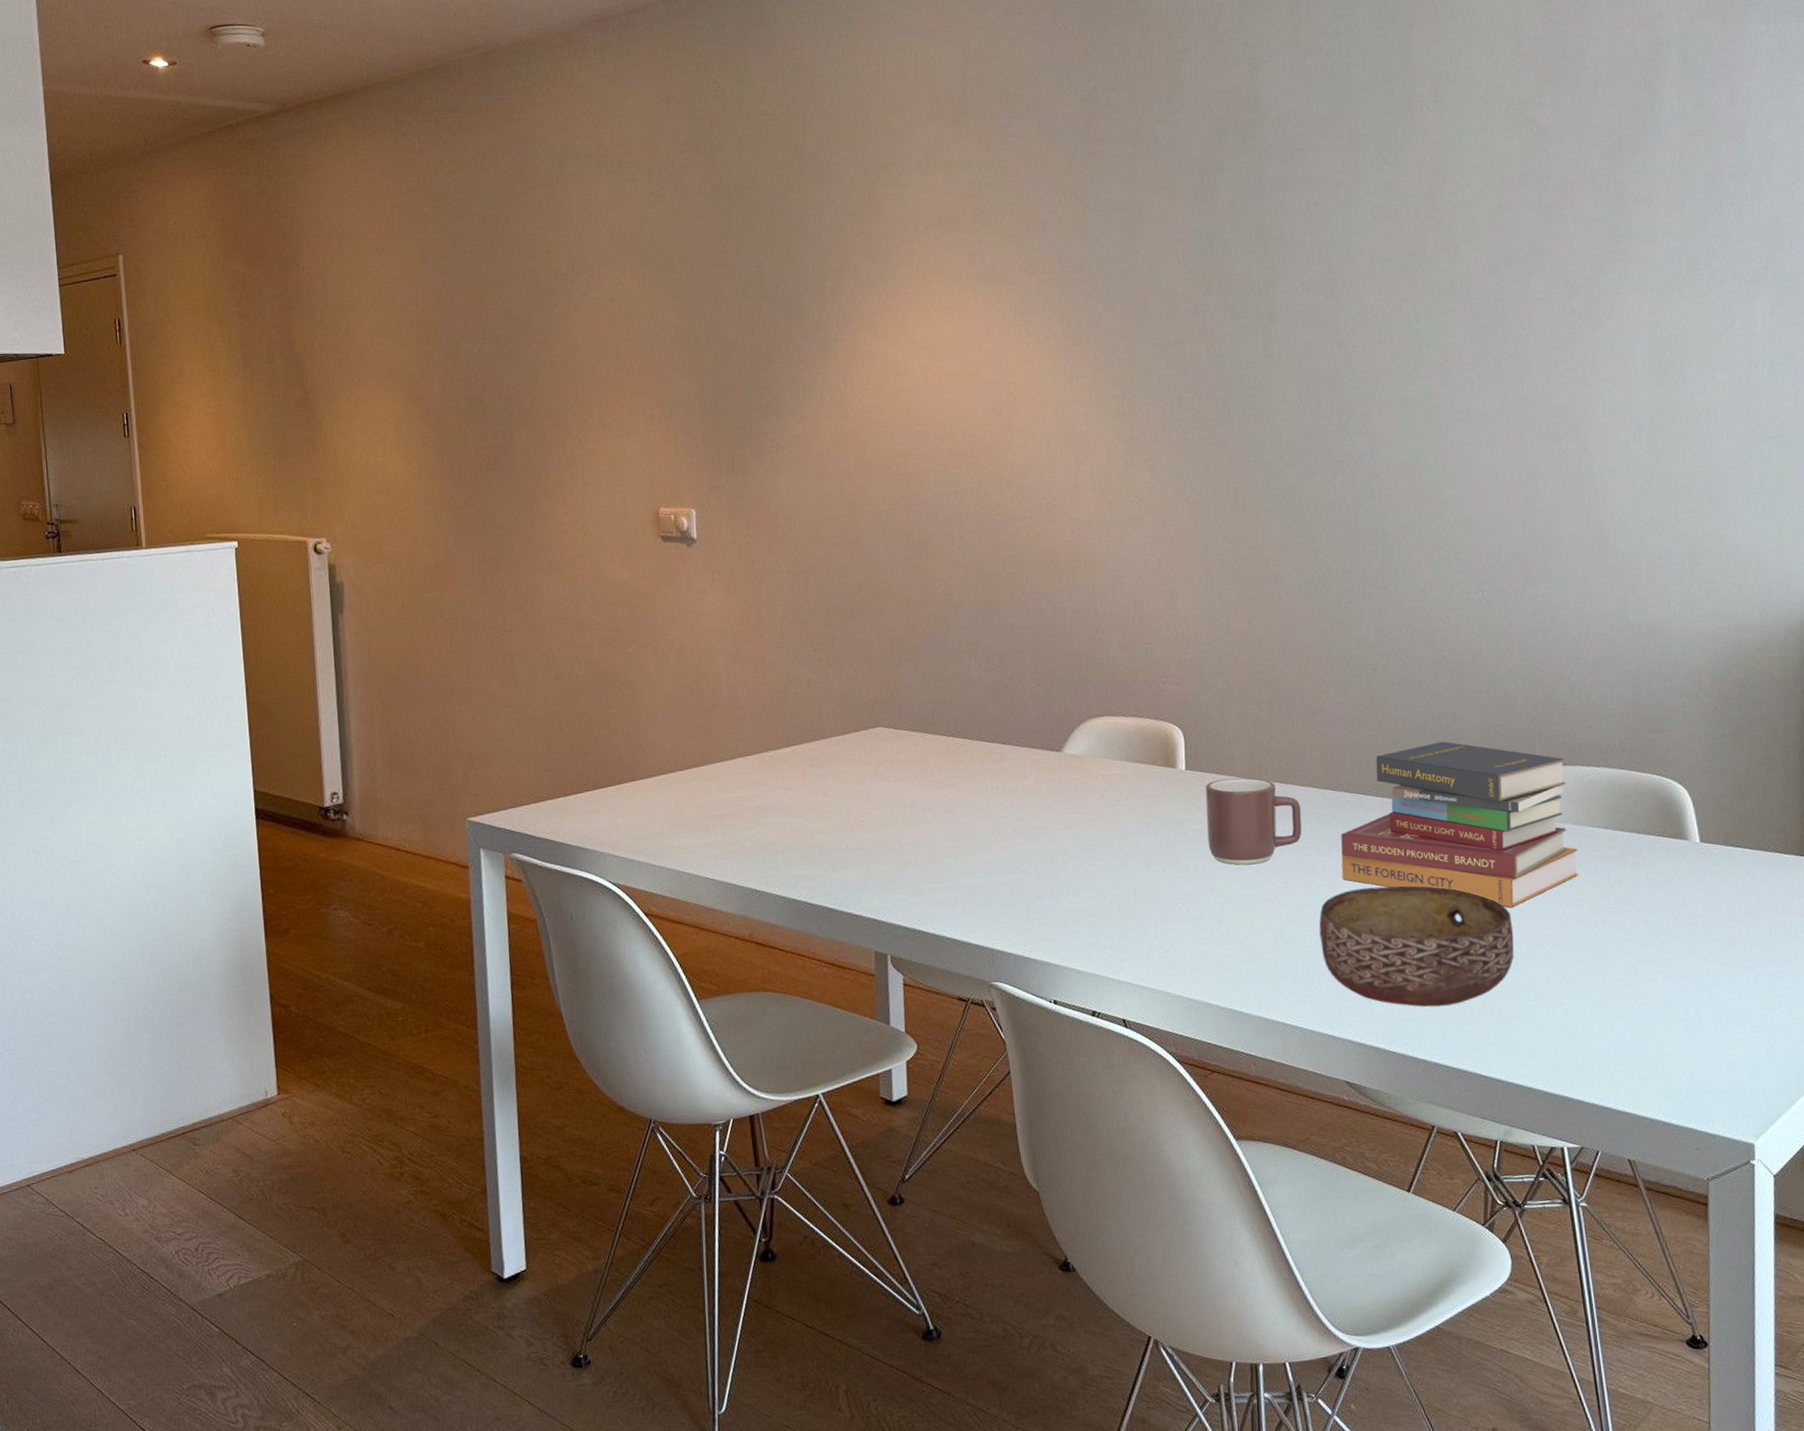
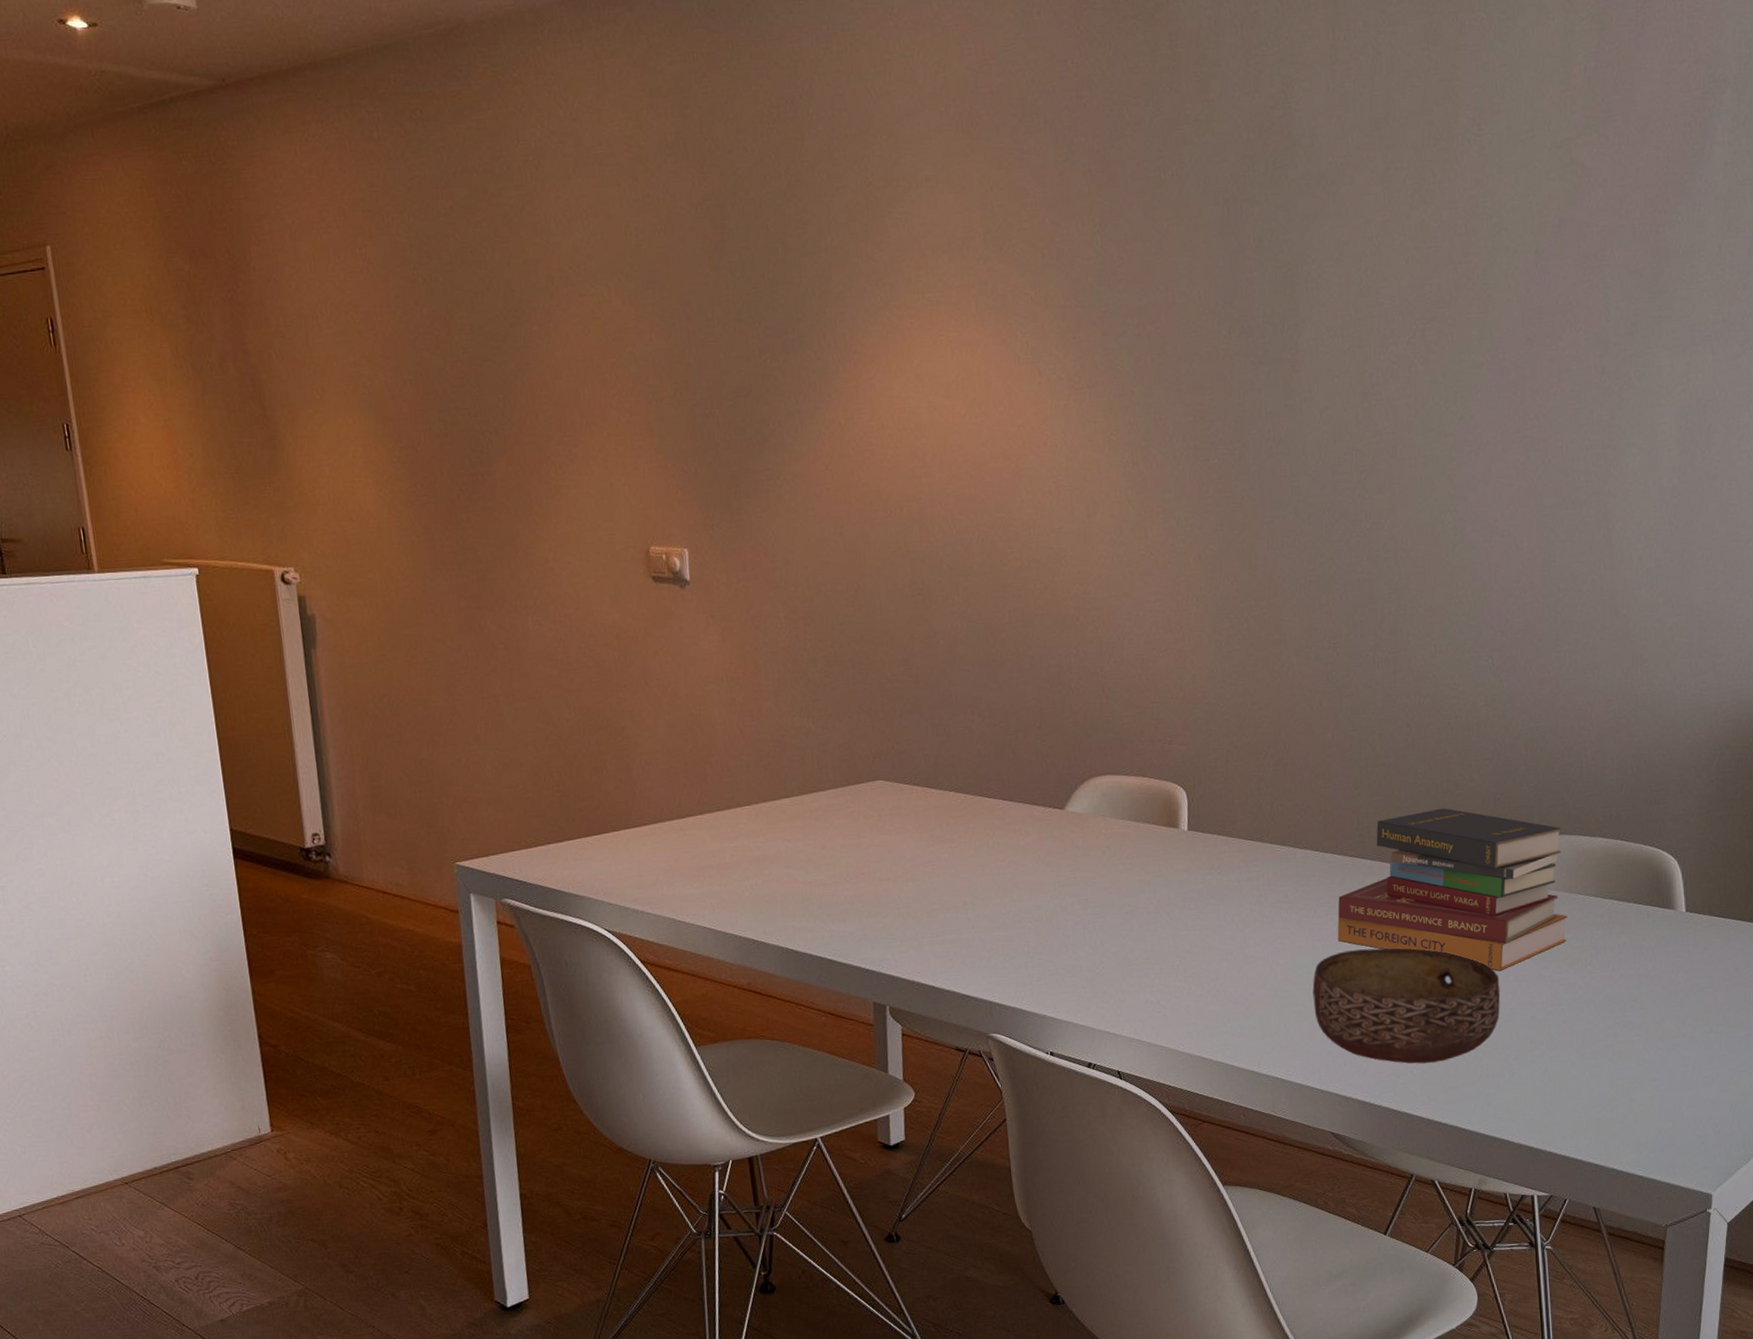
mug: present [1205,777,1302,865] -> none [1206,839,1301,925]

